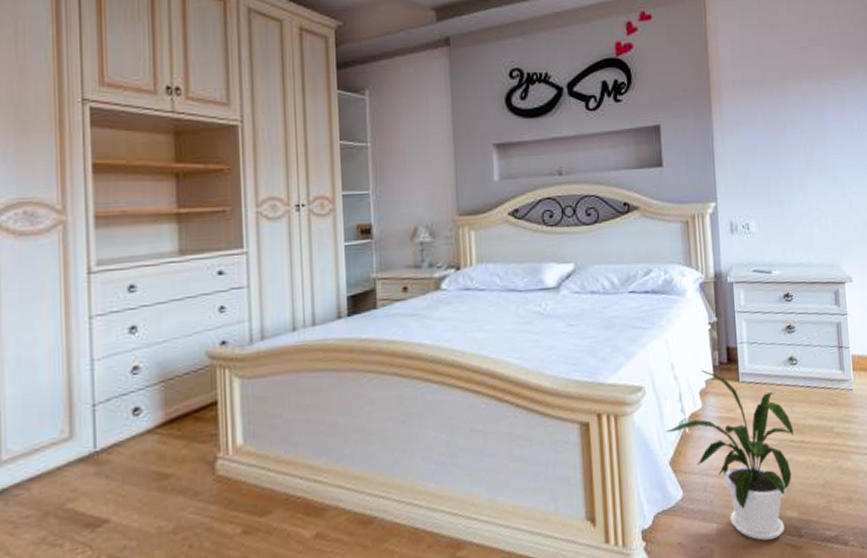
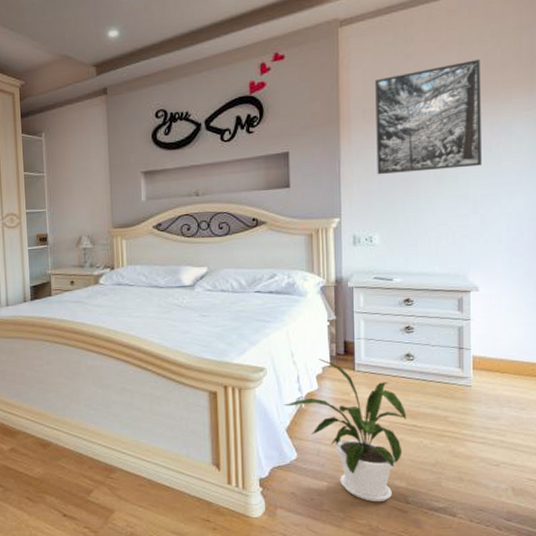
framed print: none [743,34,847,154] -> present [375,59,483,175]

